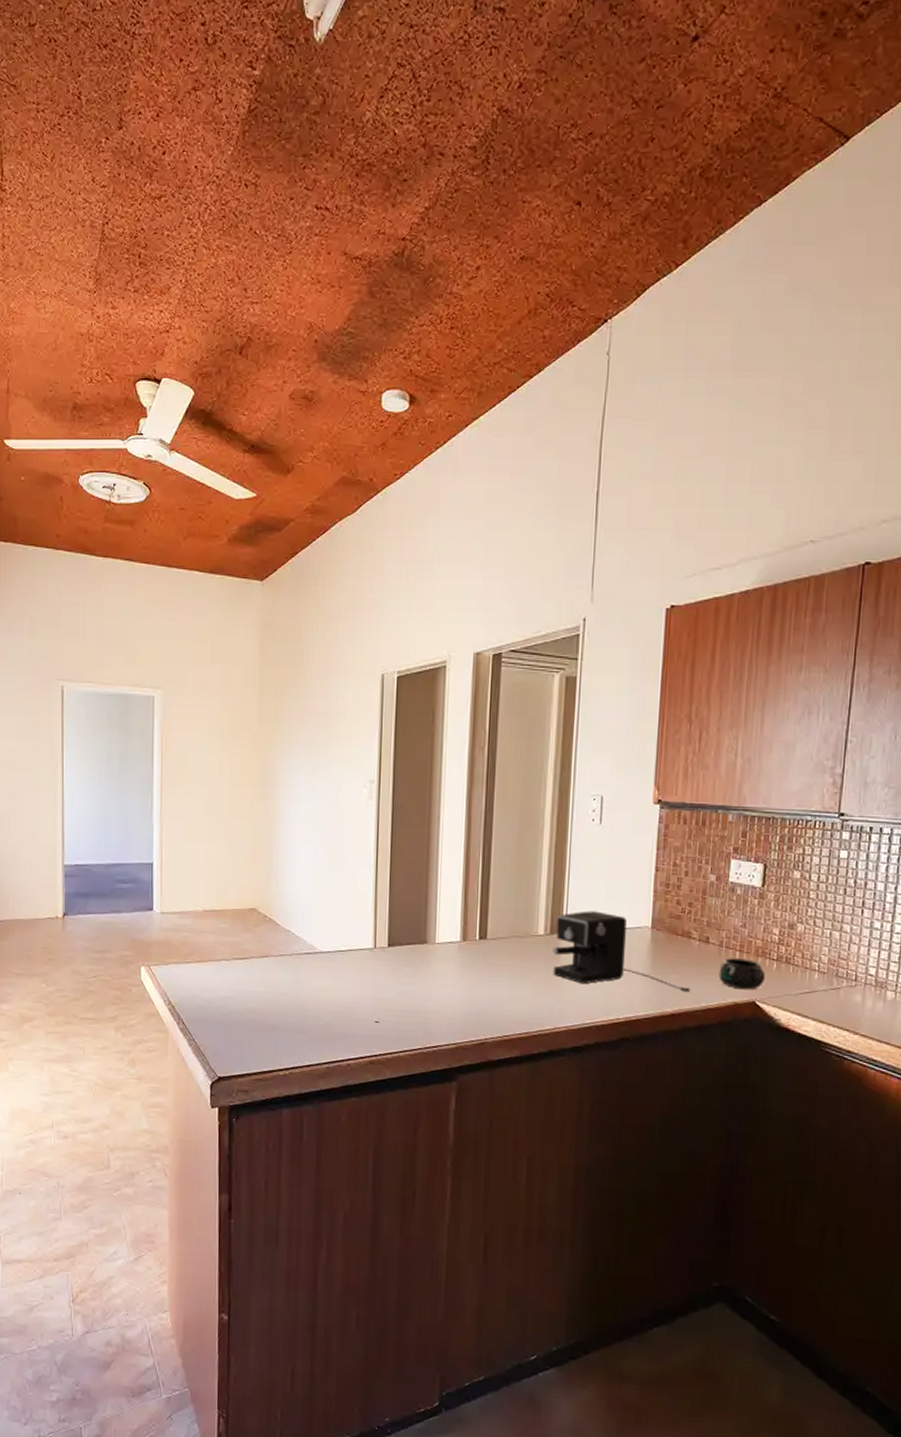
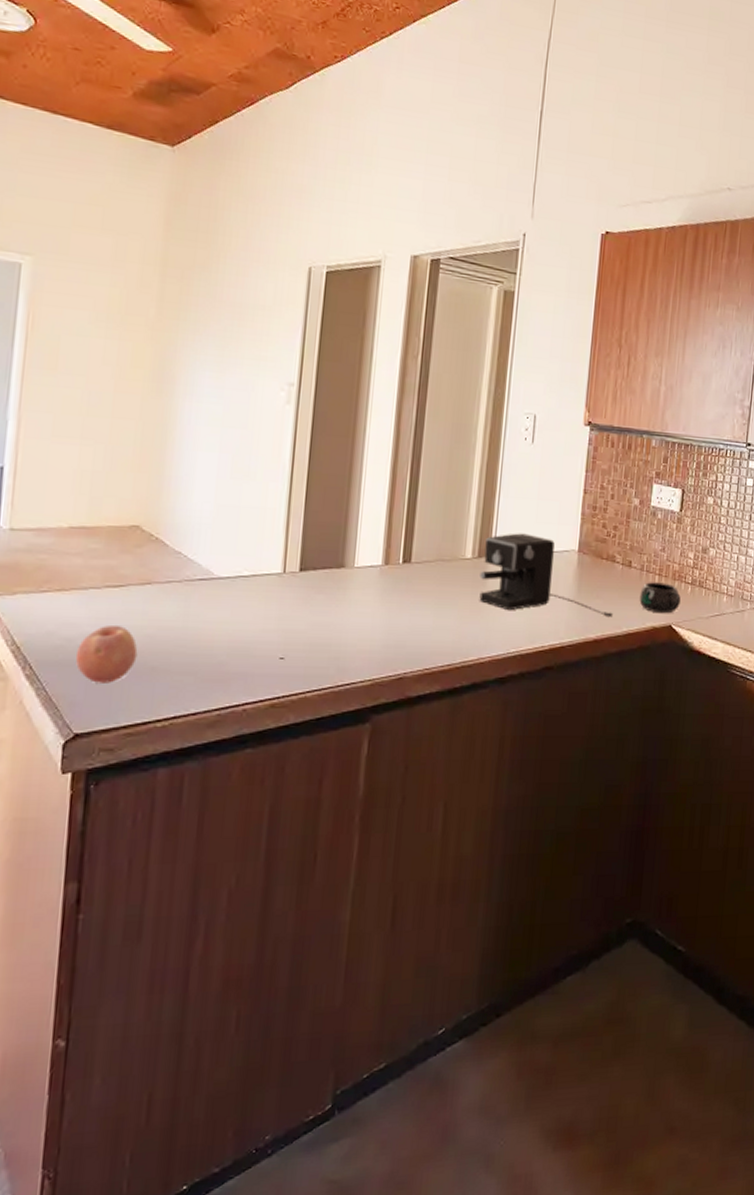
fruit: none [215,991,261,1038] -> present [75,626,138,683]

